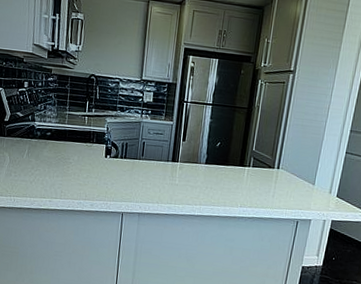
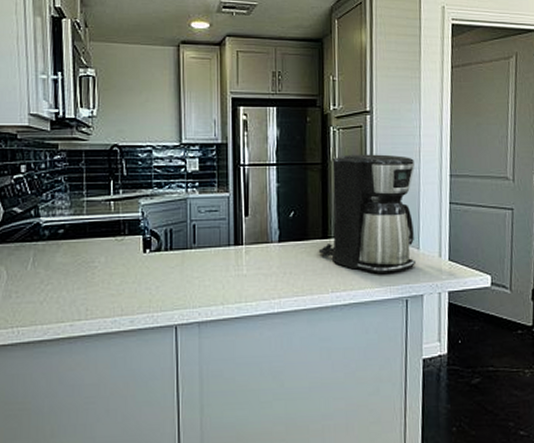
coffee maker: none [234,103,323,200] -> present [318,154,417,274]

